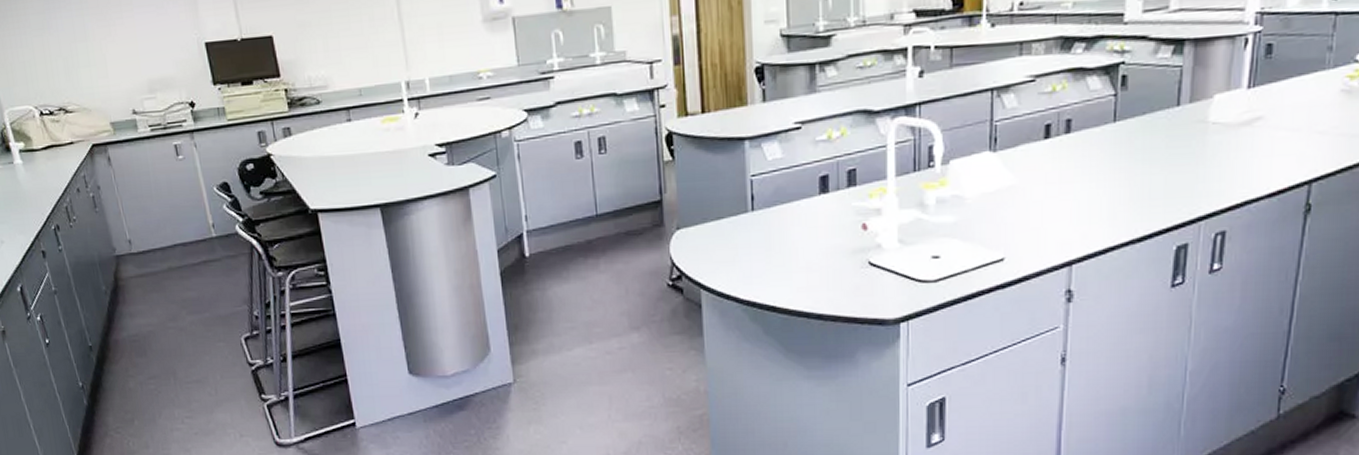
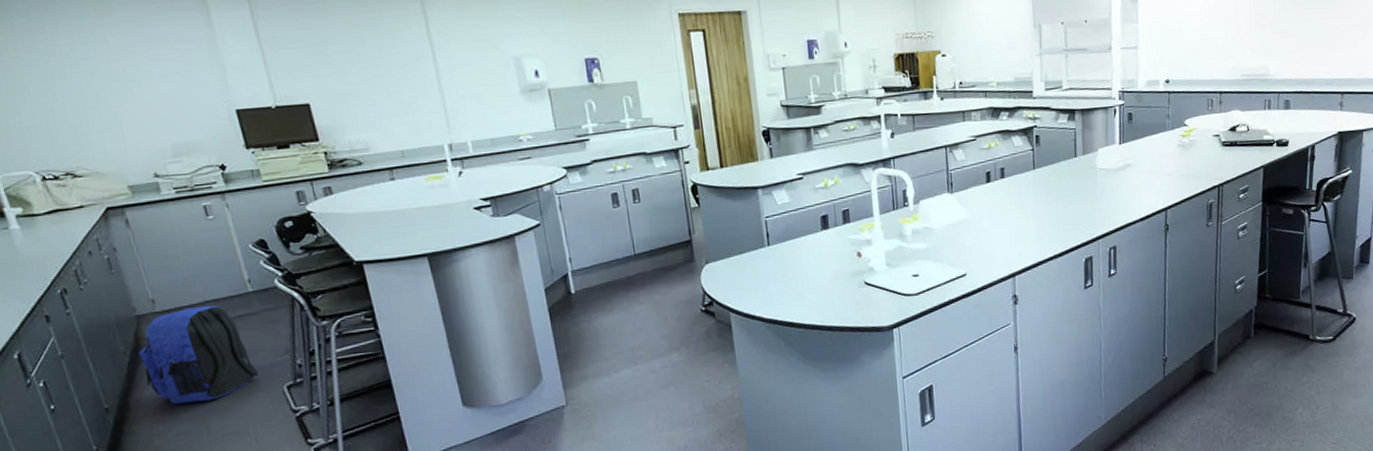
backpack: none [117,249,219,348] -> present [138,305,258,405]

